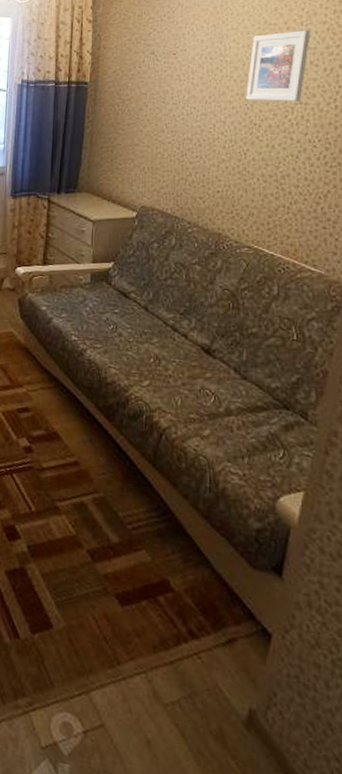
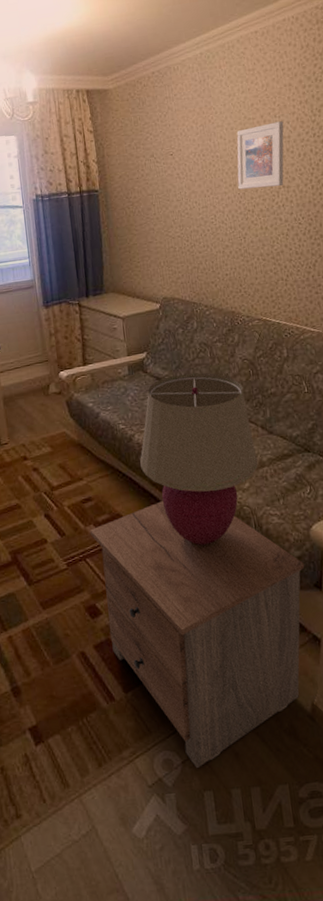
nightstand: none [21,429,264,745] -> present [89,501,305,769]
table lamp: none [88,292,224,490] -> present [140,373,258,546]

